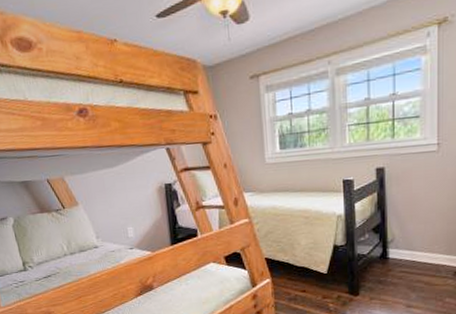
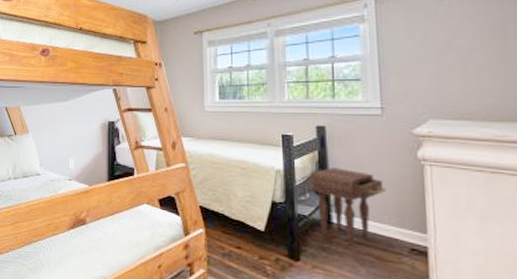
nightstand: none [370,206,438,277] -> present [311,167,387,247]

